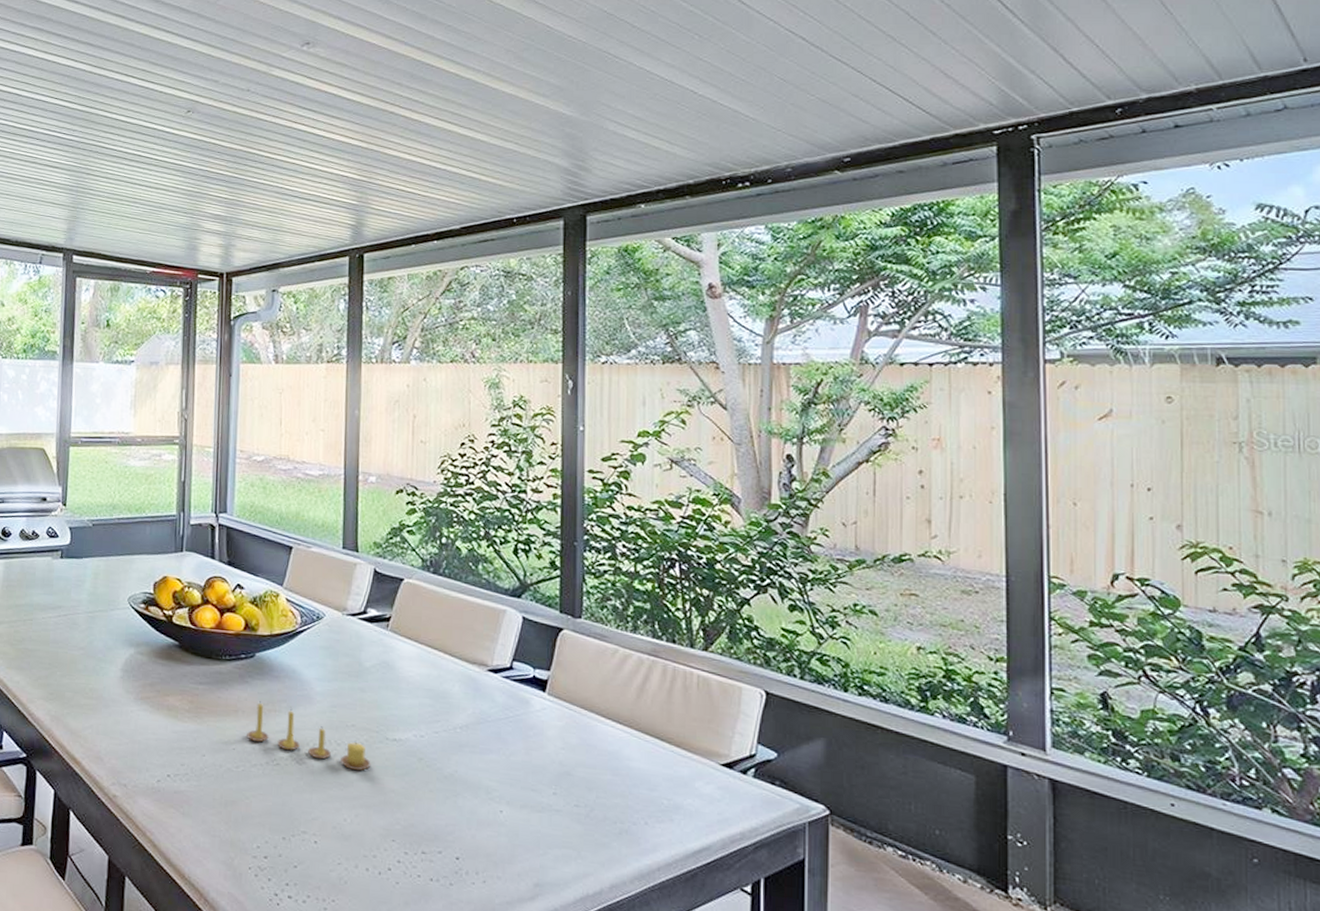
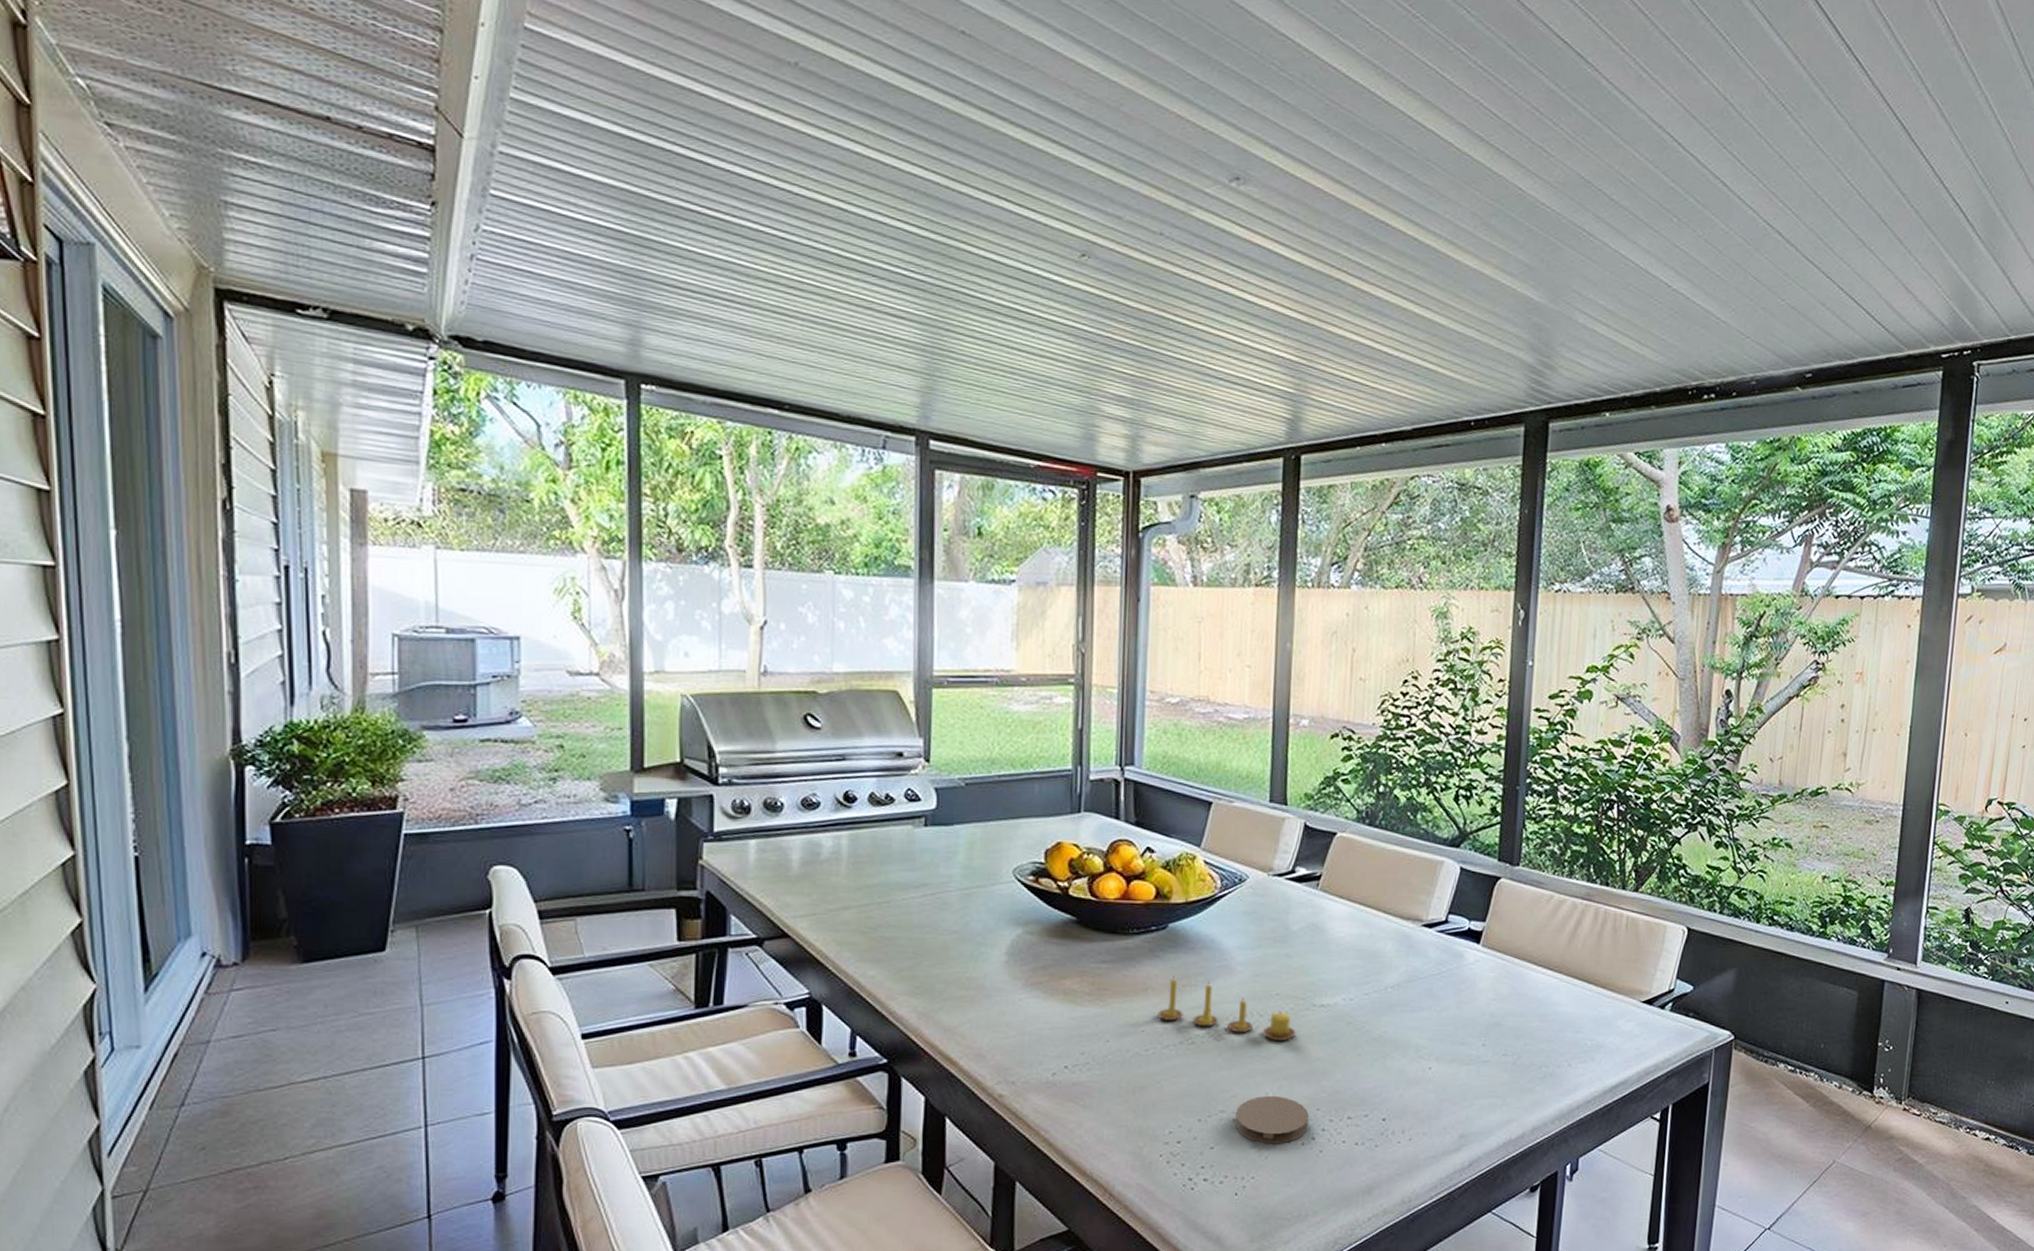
coaster: none [316,822,385,871] -> present [1235,1096,1309,1144]

